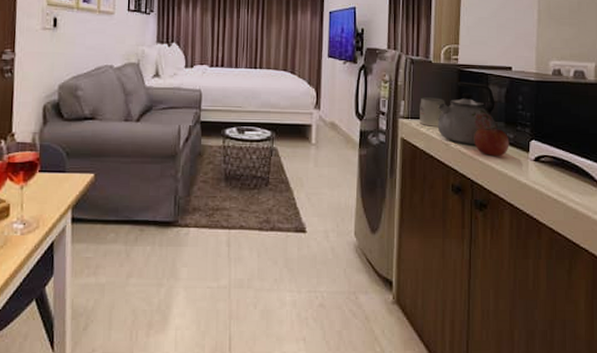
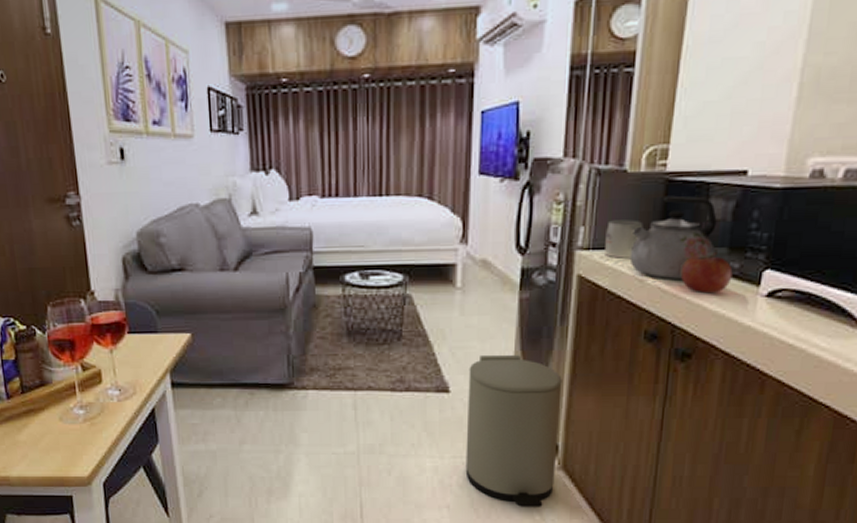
pedal bin: none [319,200,393,339] -> present [465,354,562,507]

